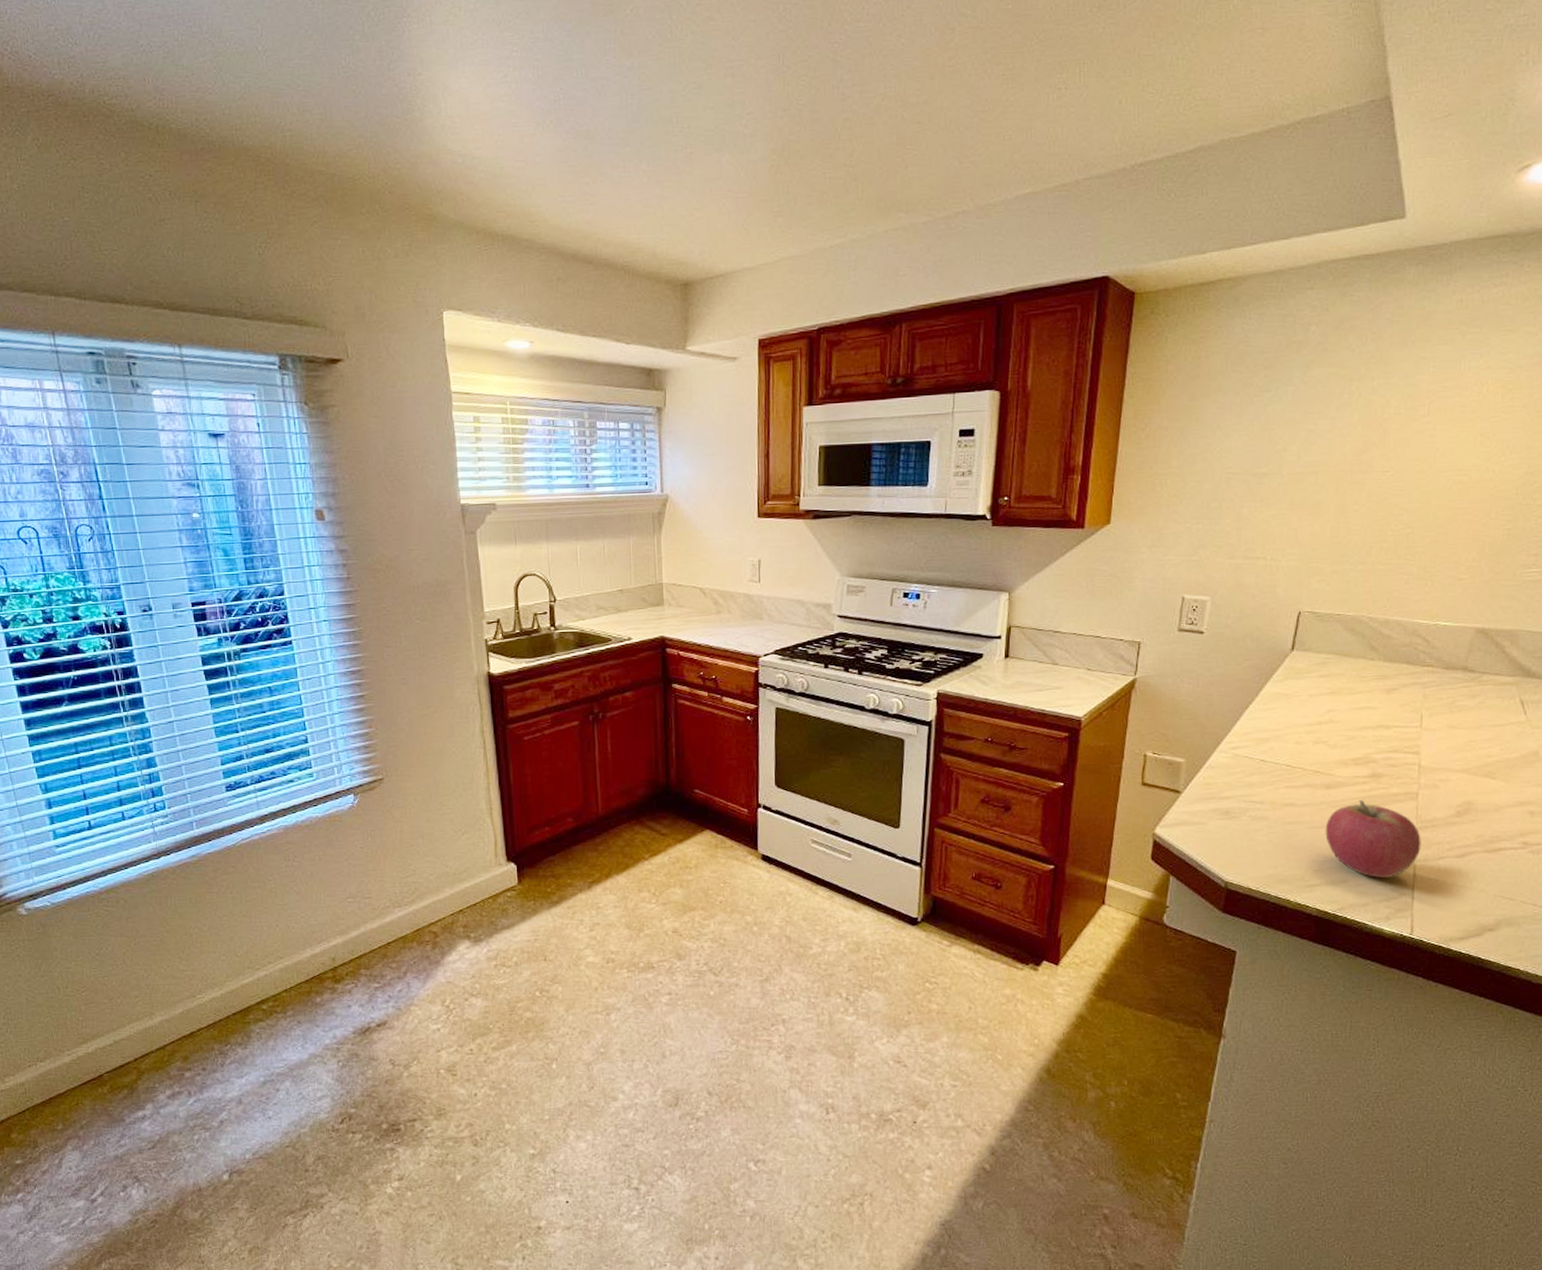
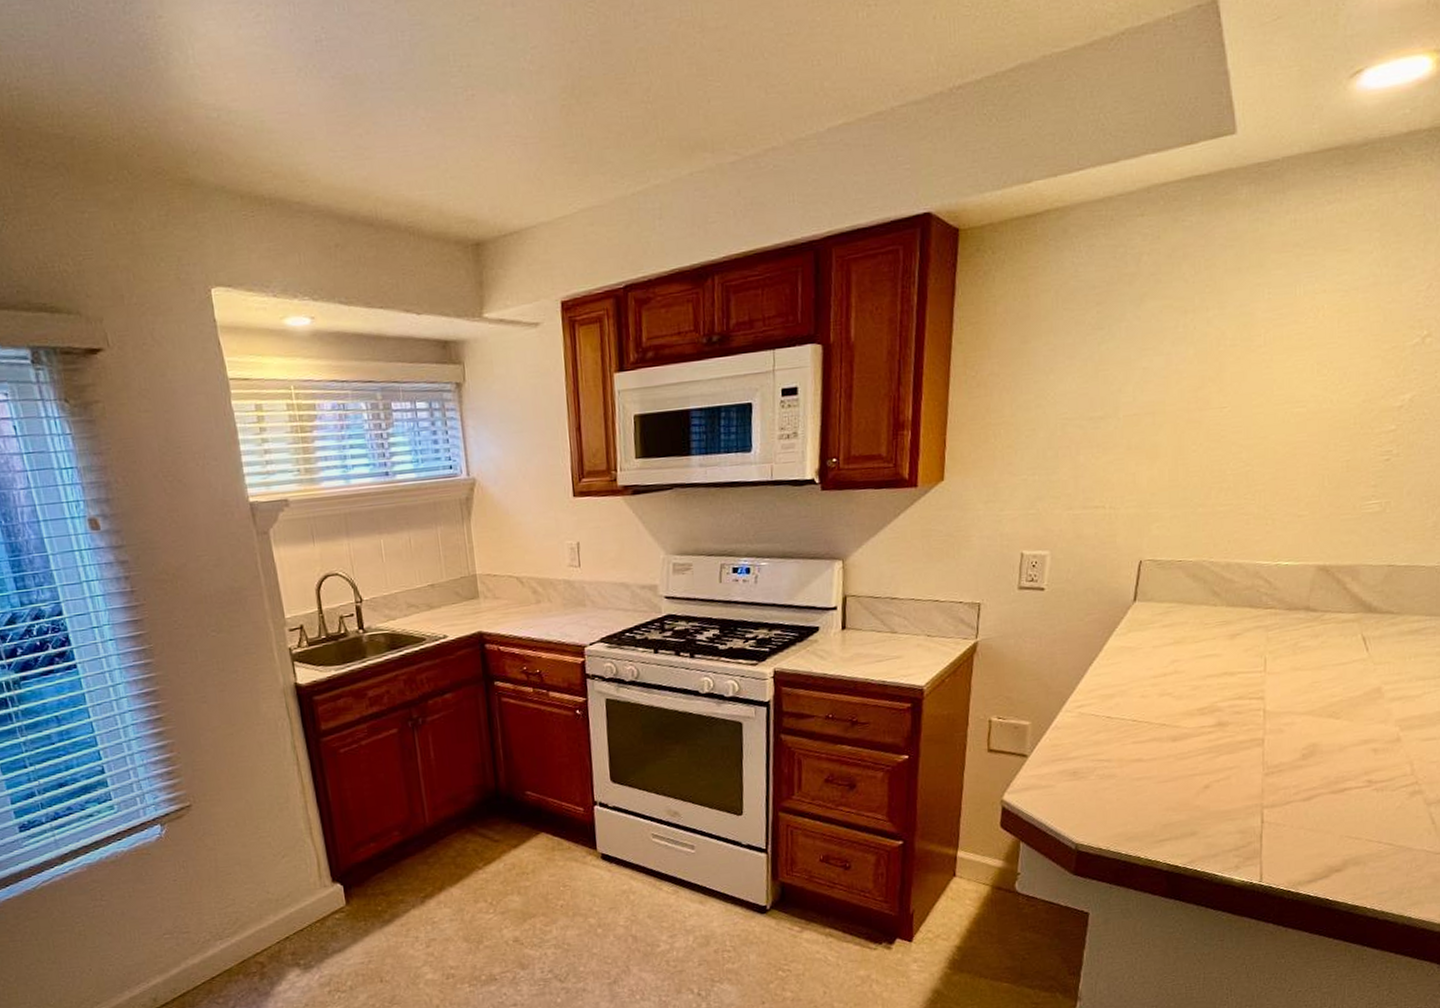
apple: present [1325,800,1421,879] -> none [1173,750,1268,828]

